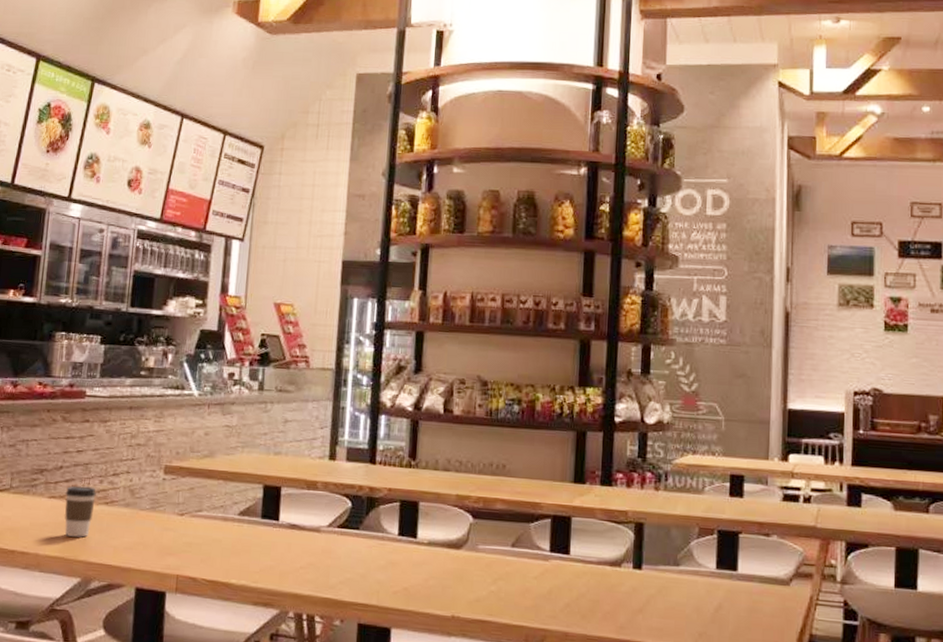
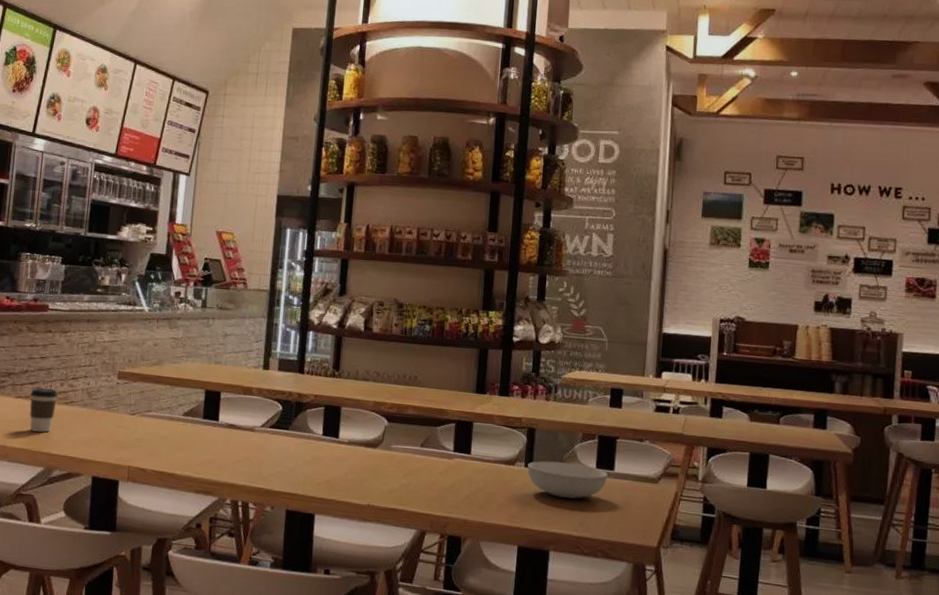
serving bowl: none [636,561,730,606] -> present [527,461,608,499]

